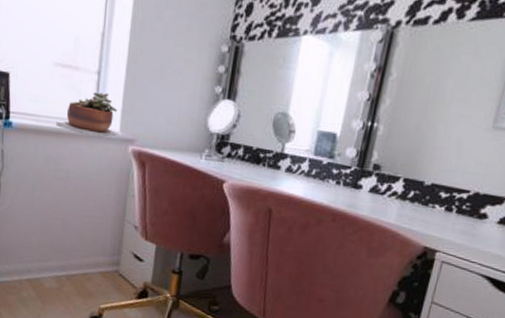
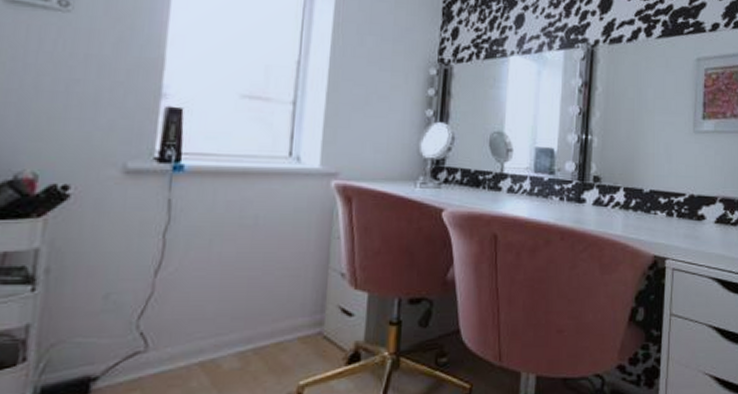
succulent plant: present [56,92,119,138] -> none [241,123,319,175]

